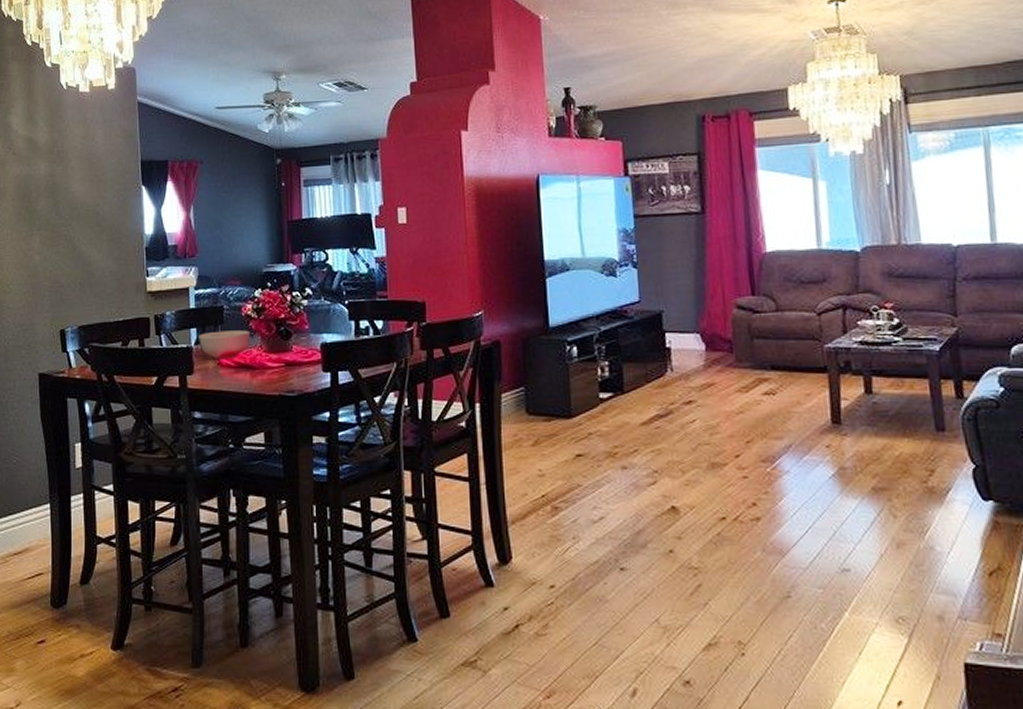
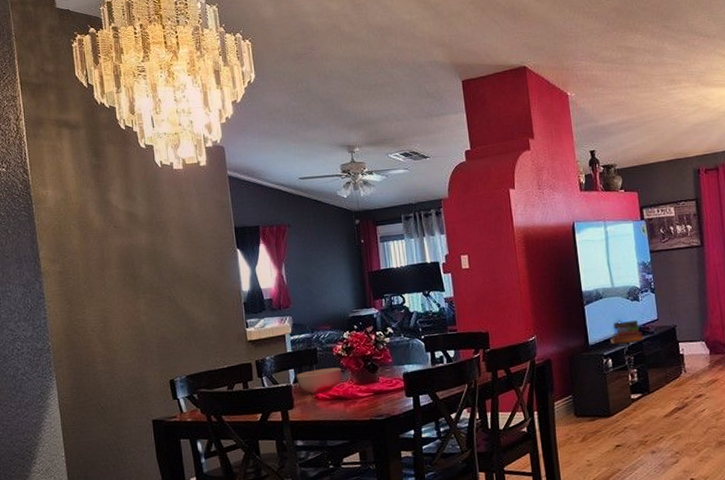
books: none [577,301,619,329] -> present [610,320,643,345]

